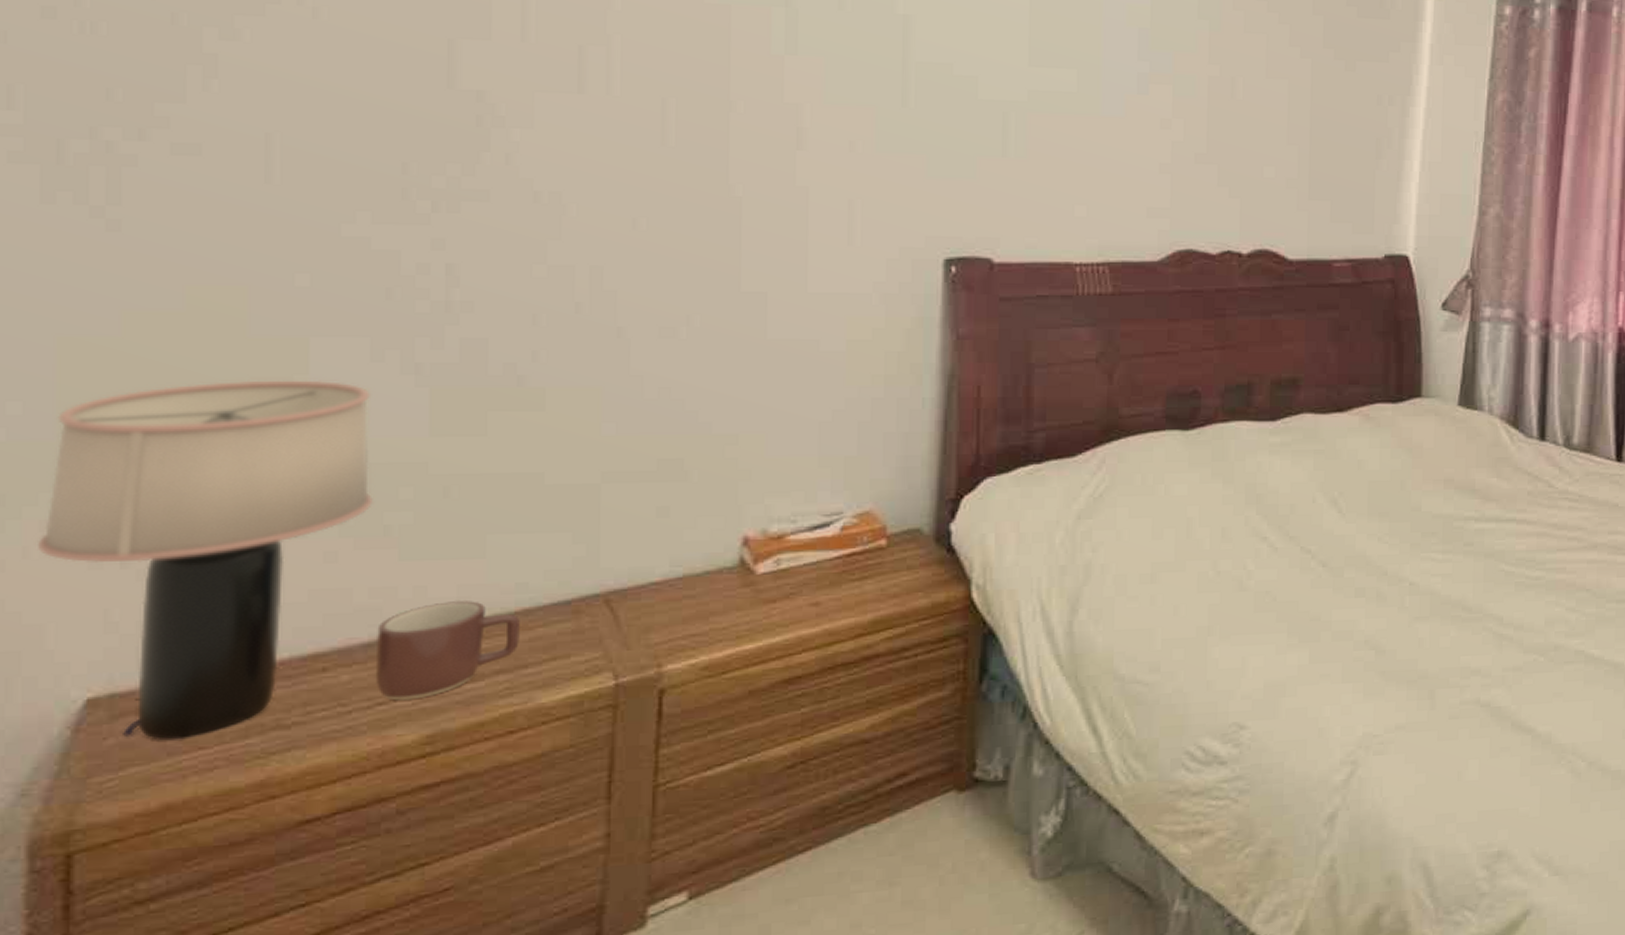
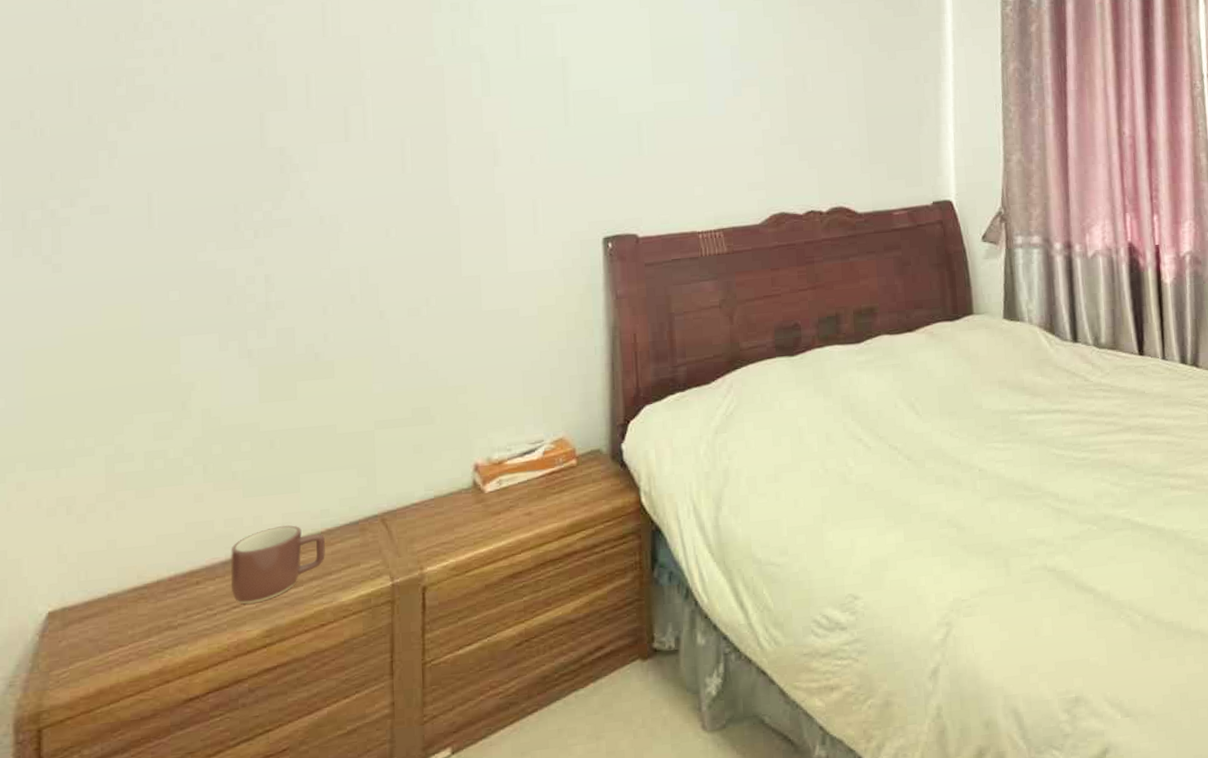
table lamp: present [38,380,374,740] -> none [16,367,226,641]

